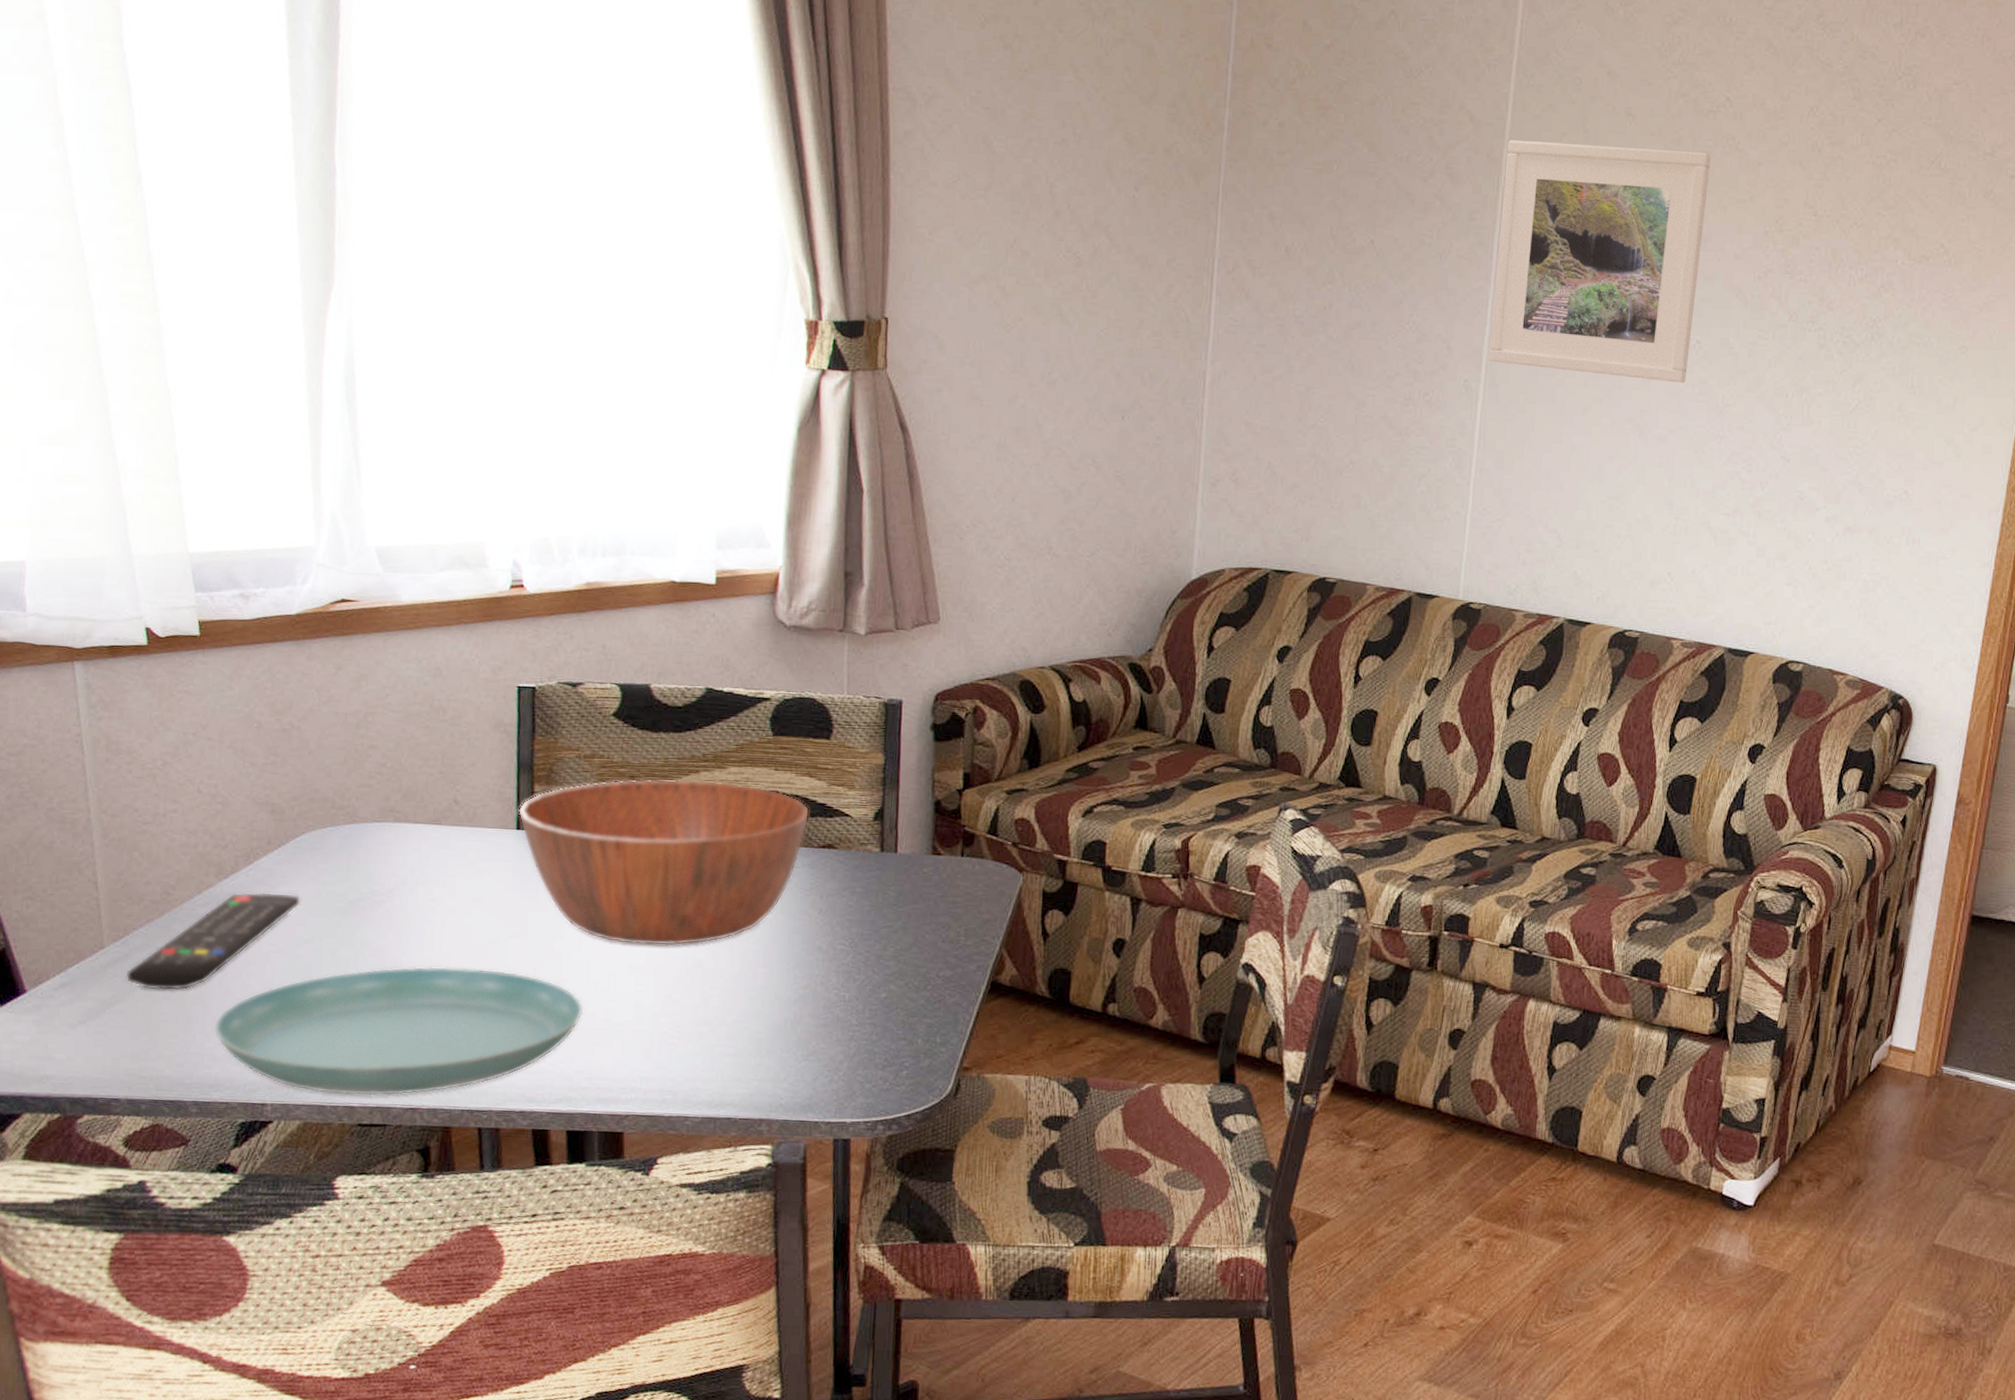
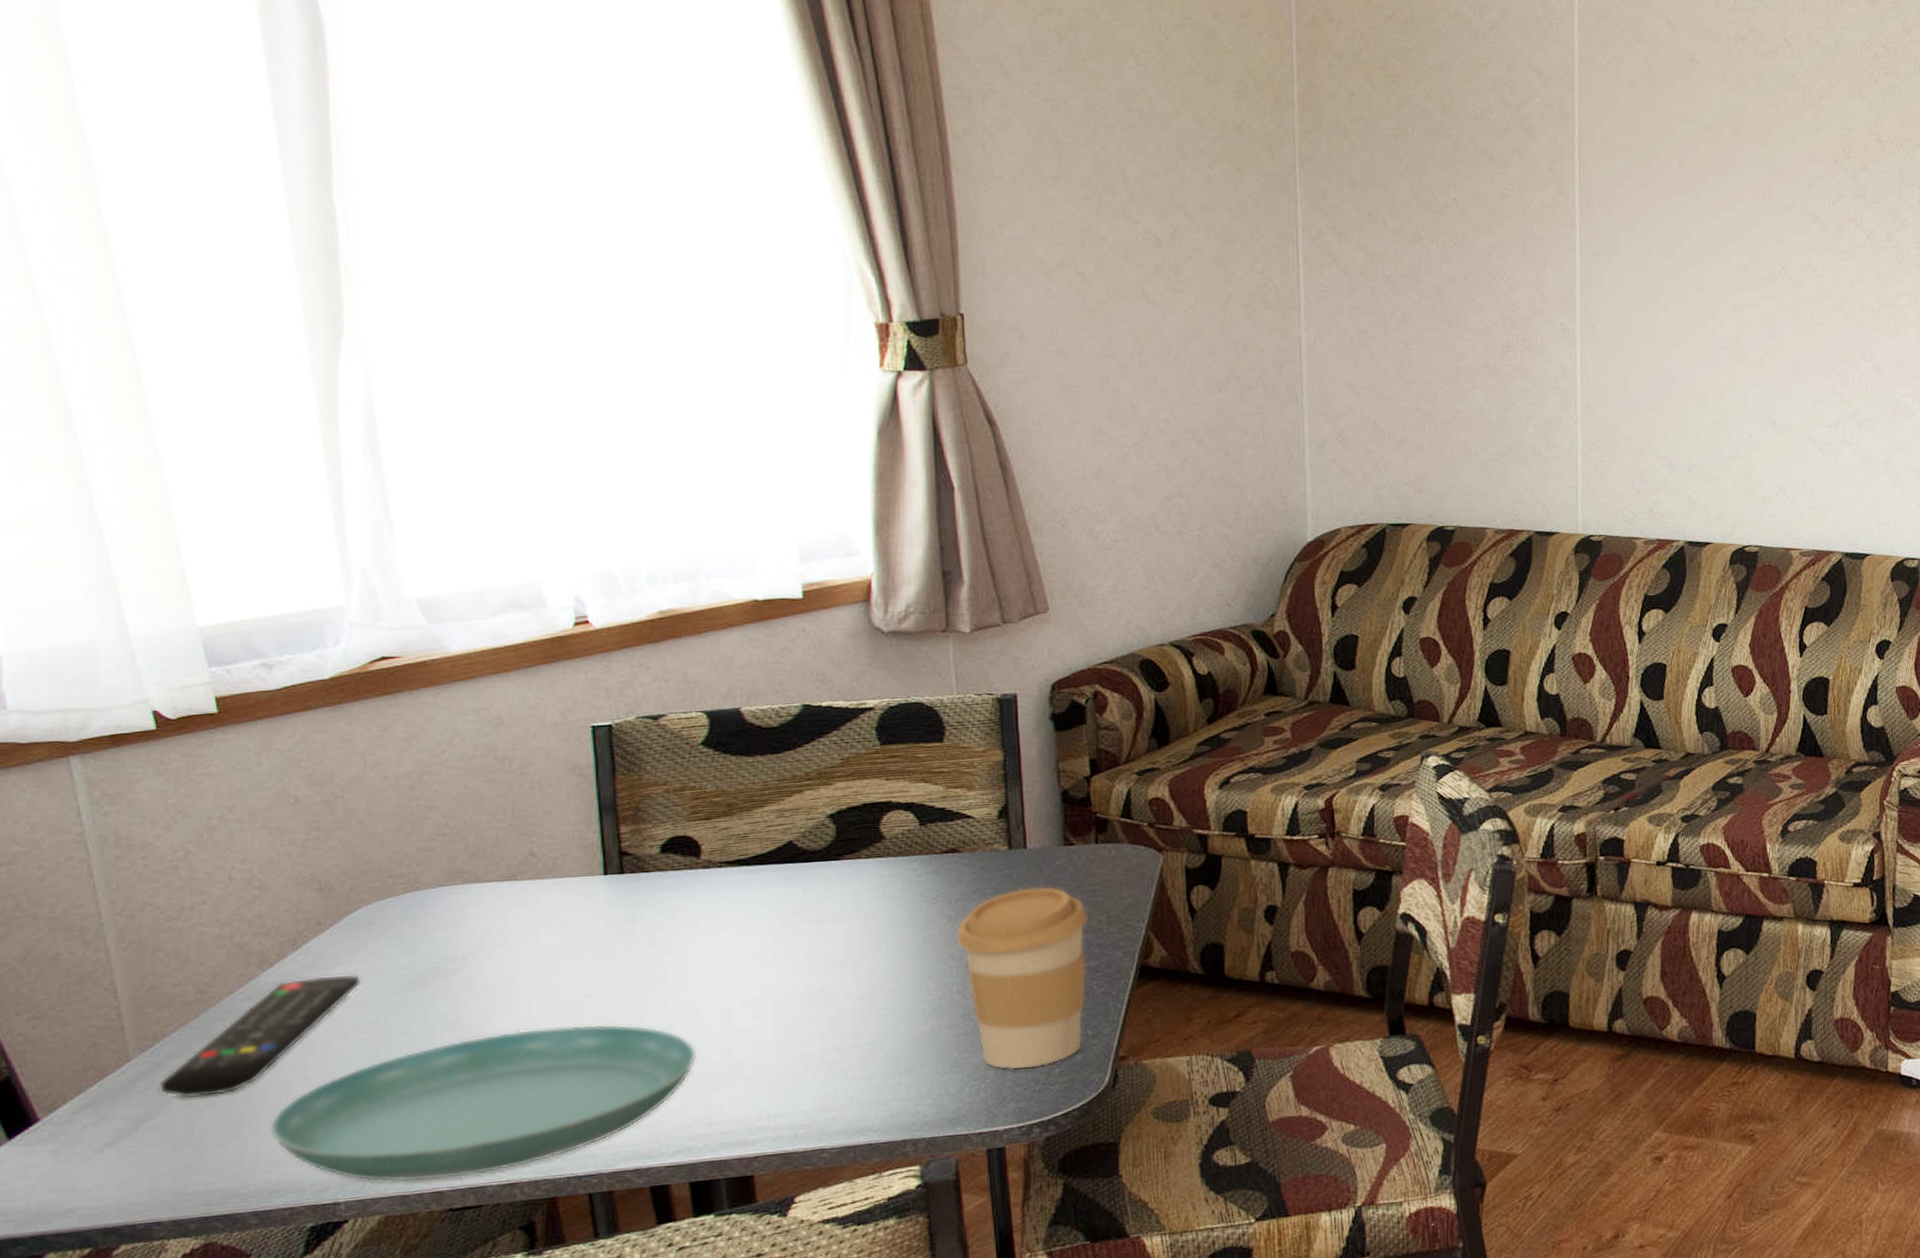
bowl: present [518,778,810,947] -> none [603,798,928,979]
coffee cup: none [824,890,949,1068] -> present [956,886,1090,1071]
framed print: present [1488,139,1711,383] -> none [1578,90,1776,308]

